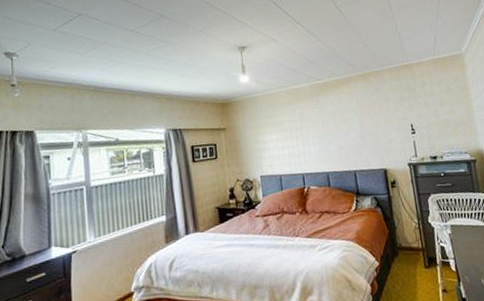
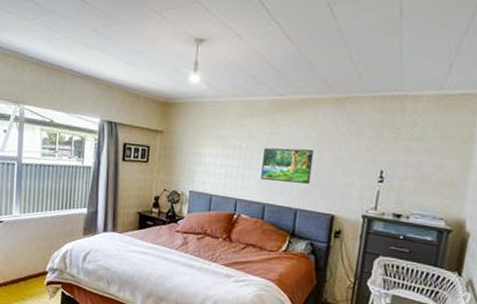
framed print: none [316,119,360,152] -> present [261,147,315,184]

